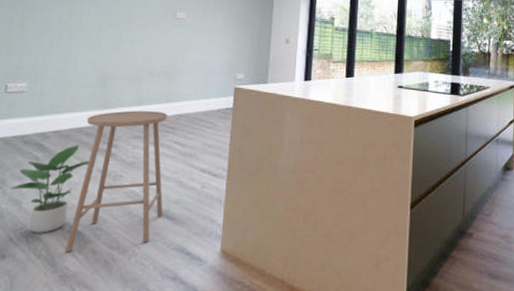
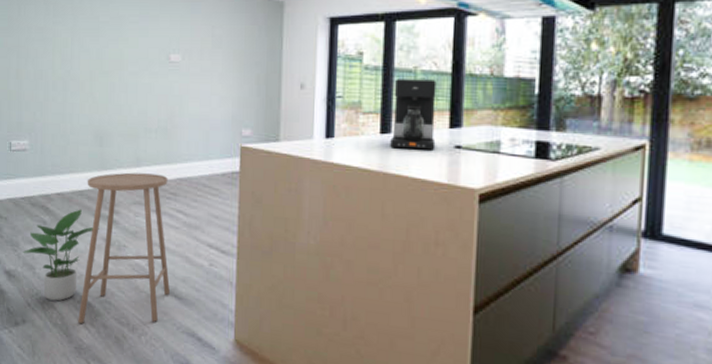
coffee maker: none [353,38,386,89] -> present [390,79,437,150]

